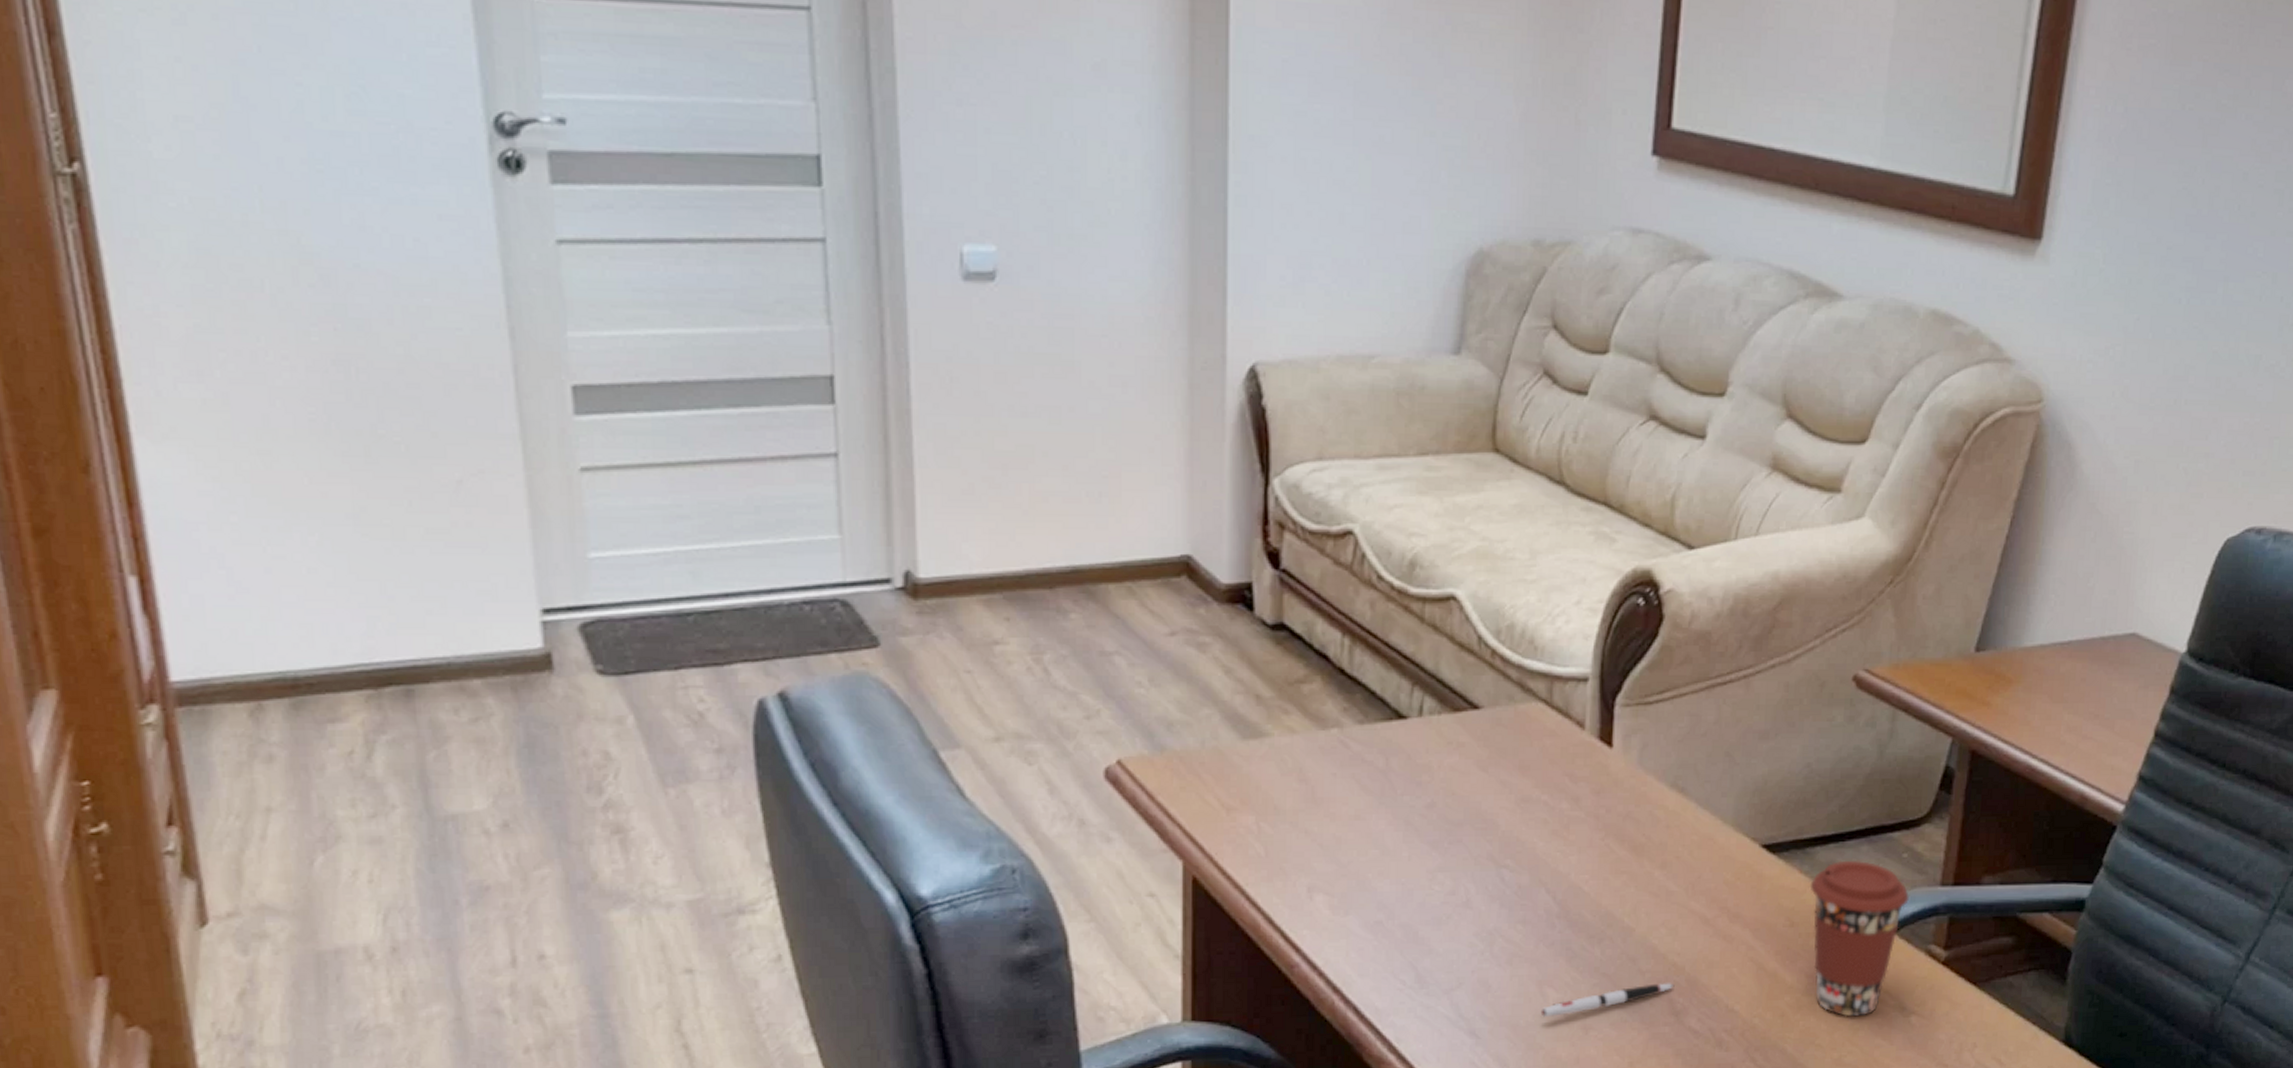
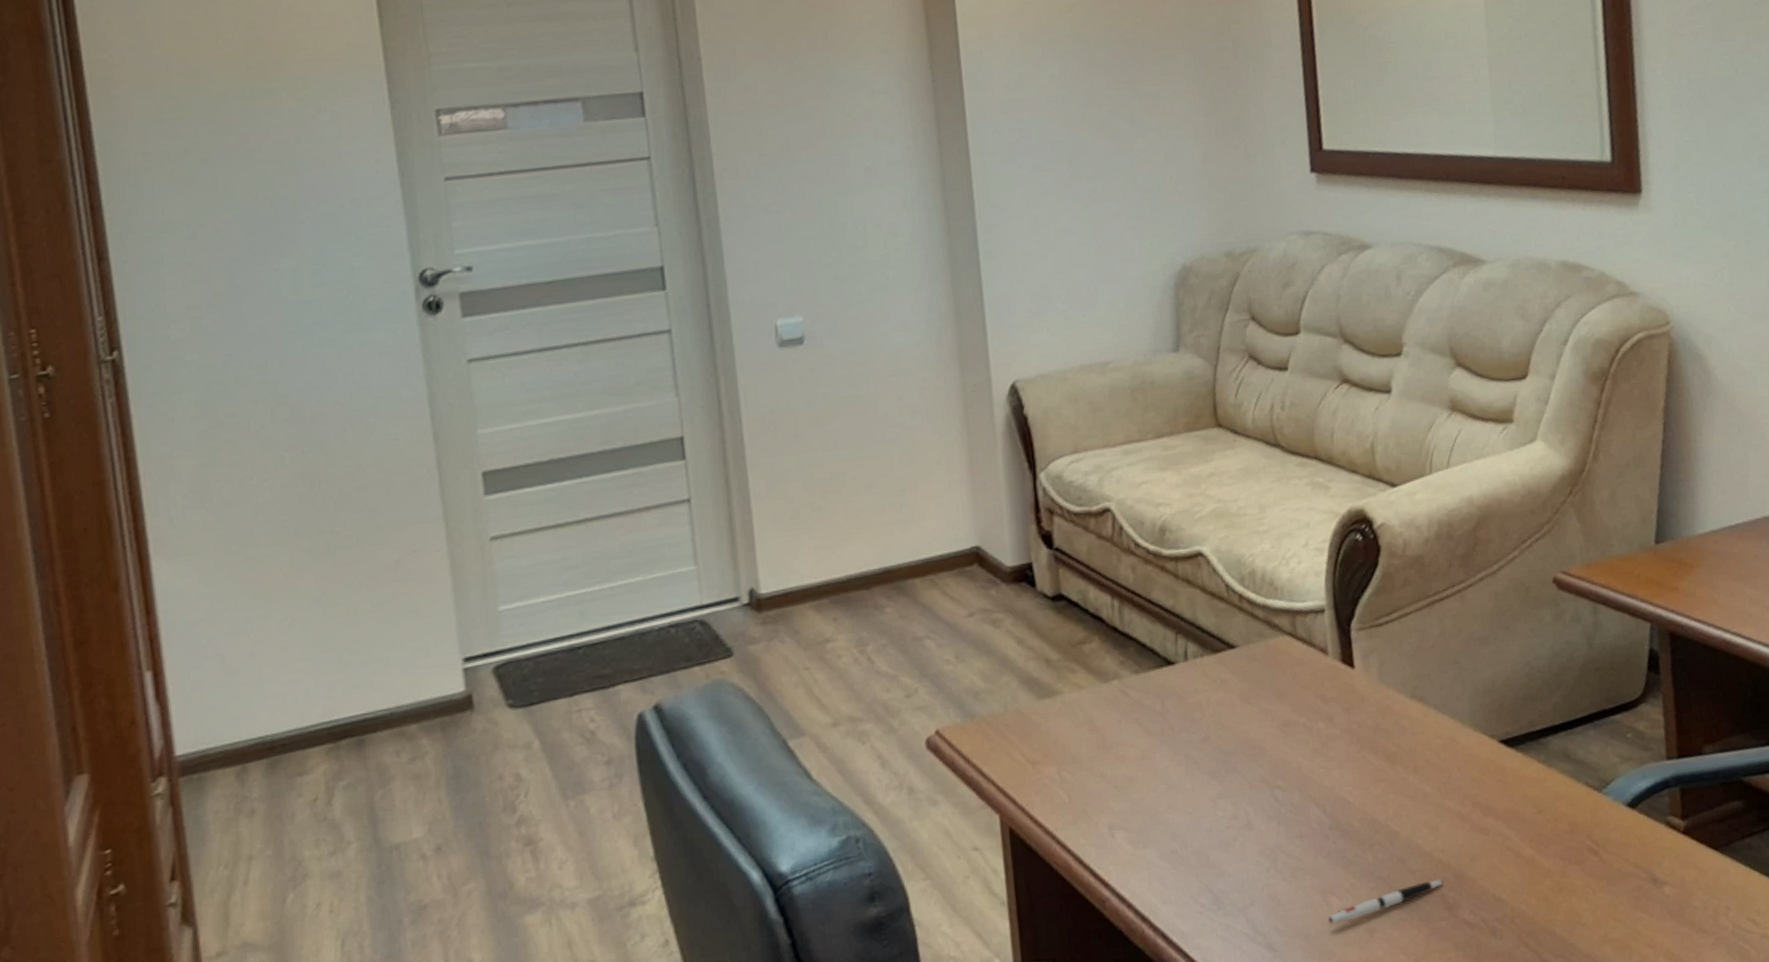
coffee cup: present [1809,860,1909,1017] -> none [1549,744,1641,894]

